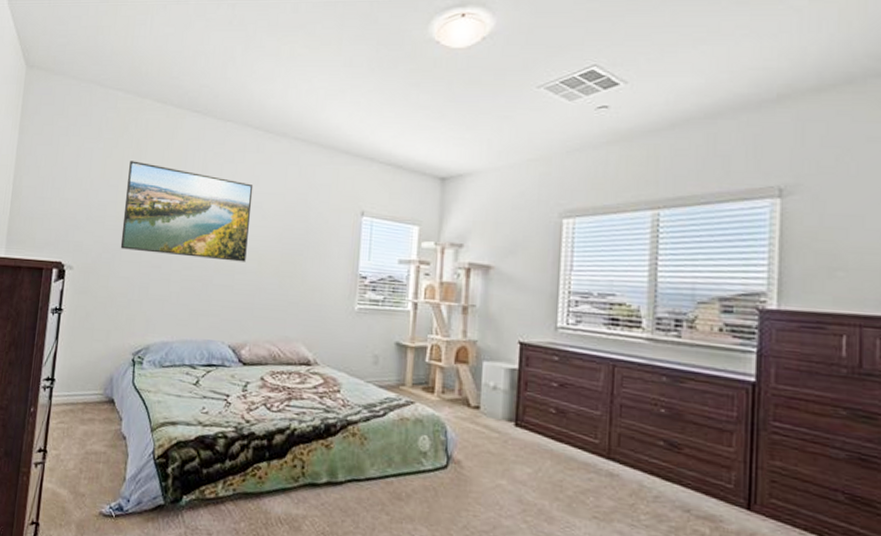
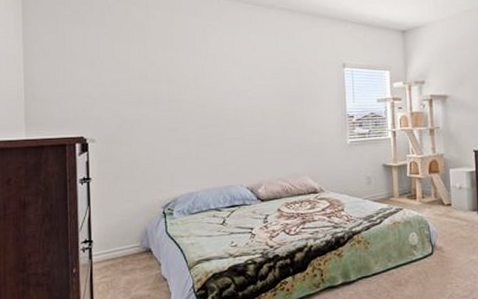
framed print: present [120,161,254,262] -> none [136,40,252,119]

